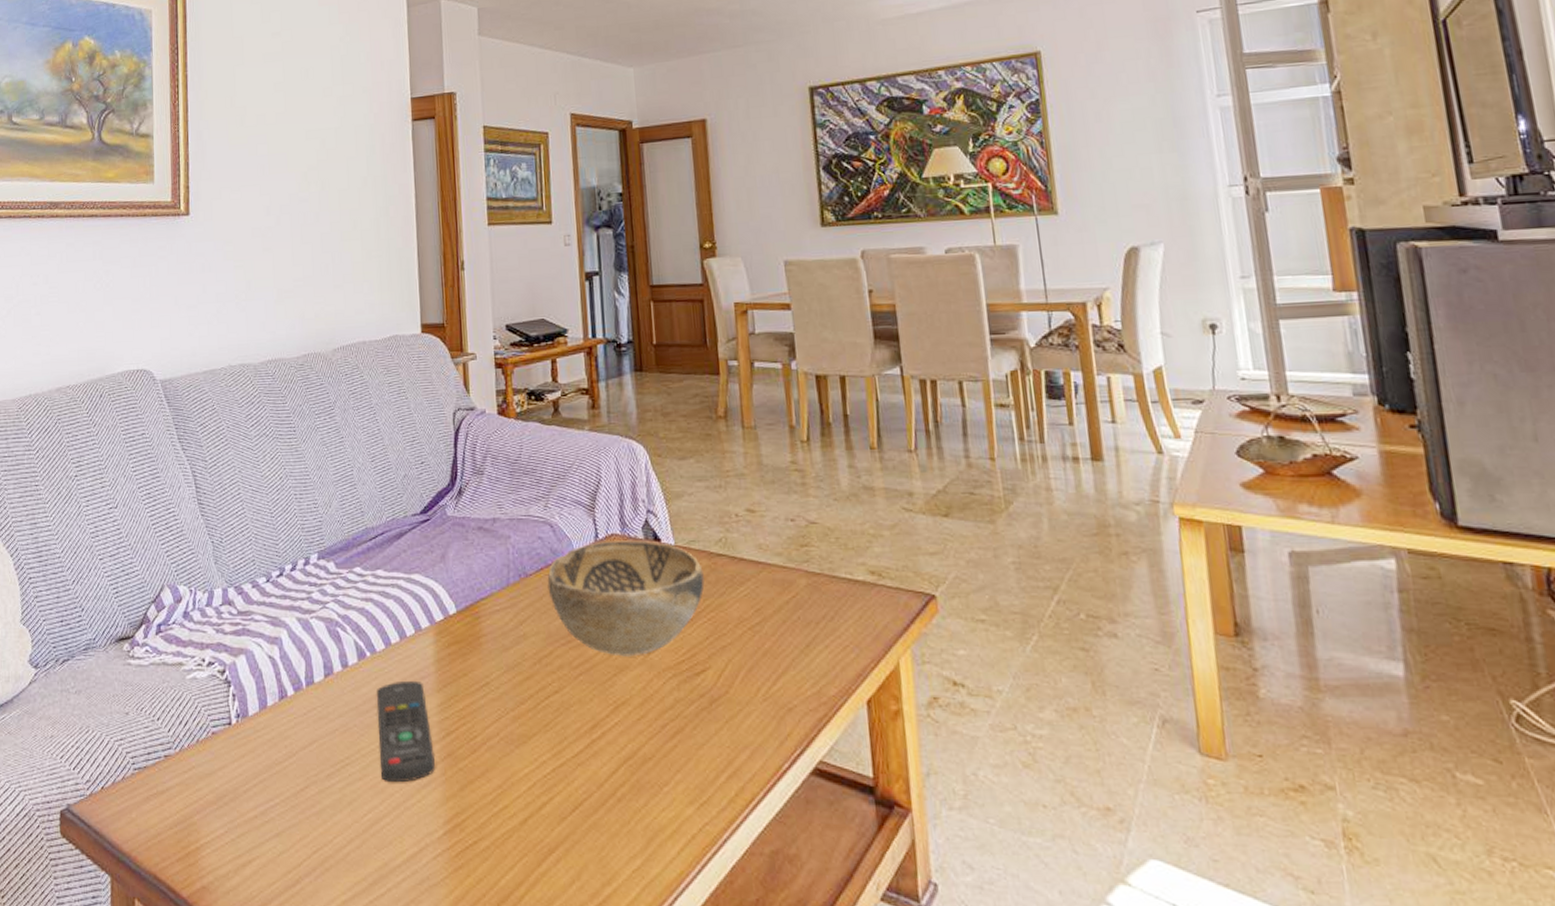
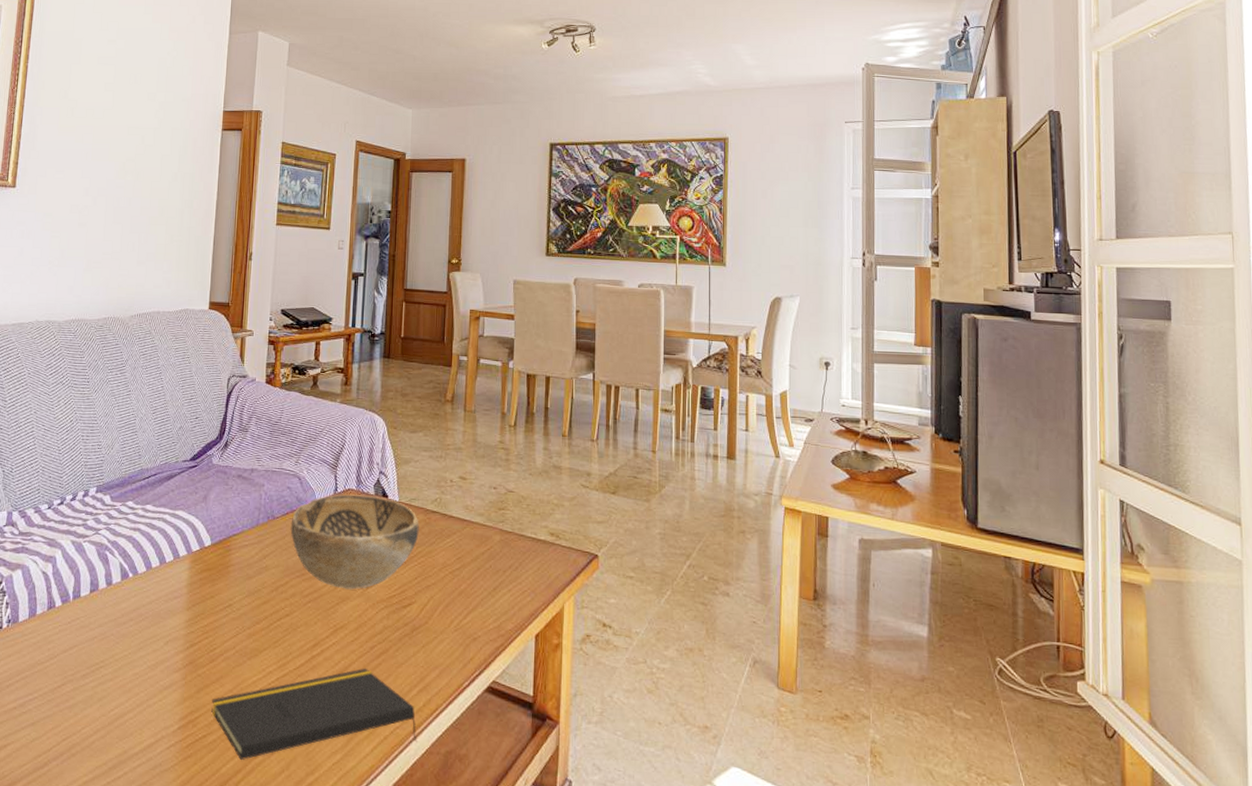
remote control: present [377,680,435,783] -> none [129,599,178,684]
notepad: none [479,751,734,870] -> present [211,668,417,760]

